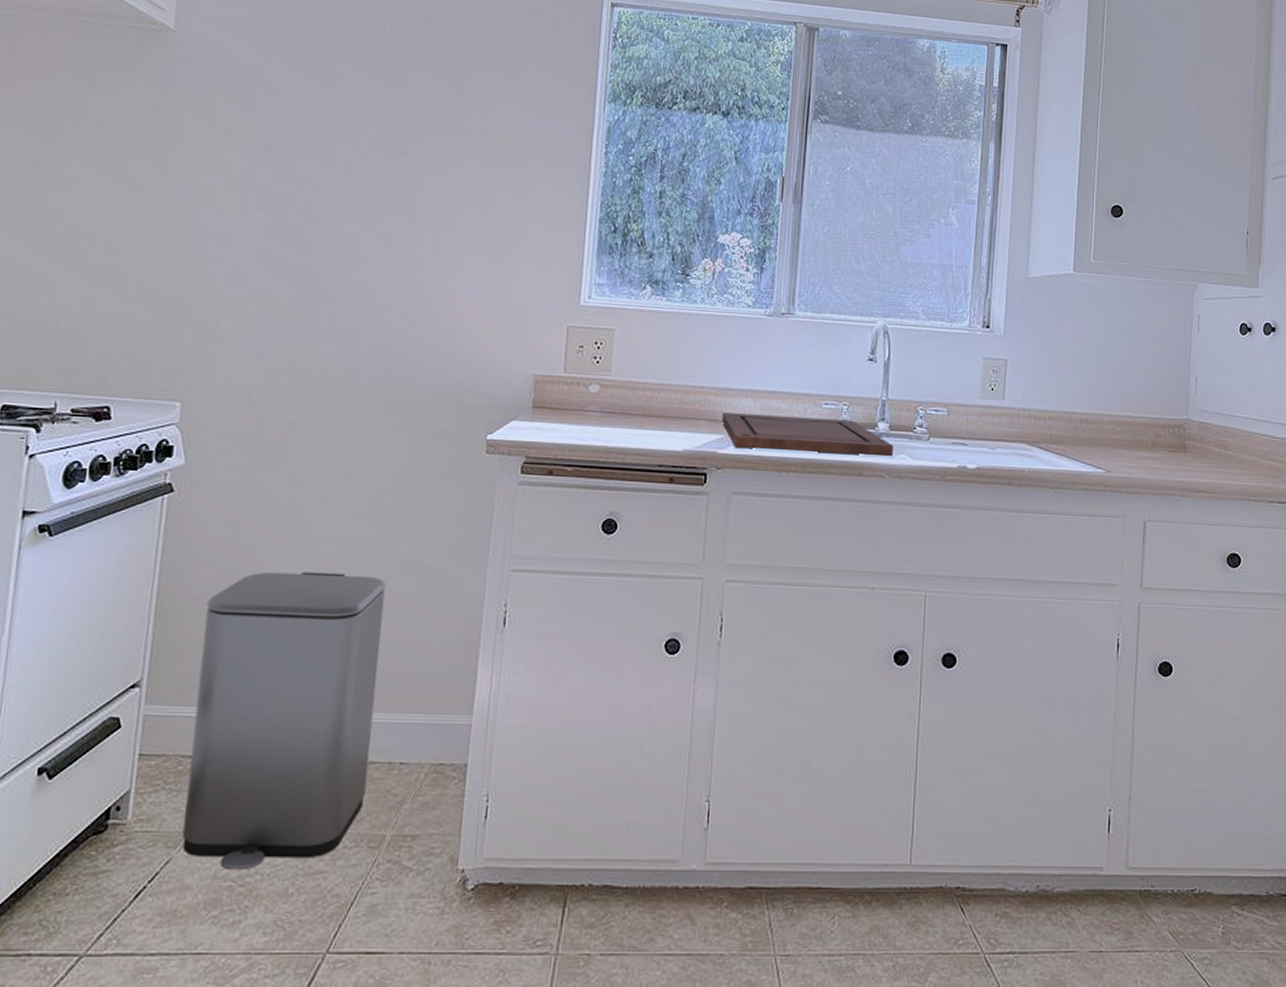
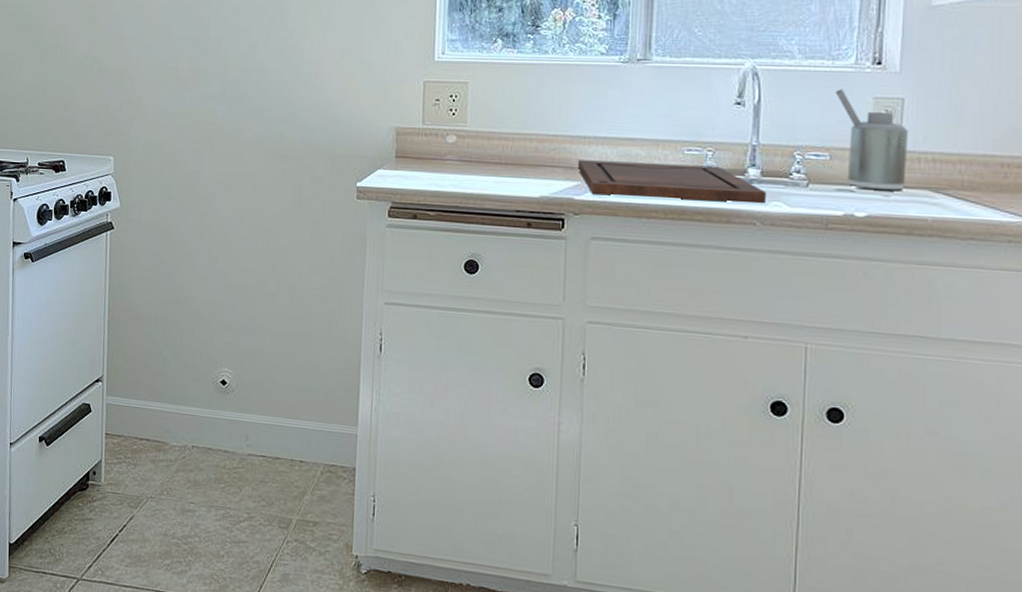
pedal bin: present [182,571,386,871] -> none [140,296,280,532]
soap dispenser: none [952,349,1011,445] -> present [835,89,909,192]

